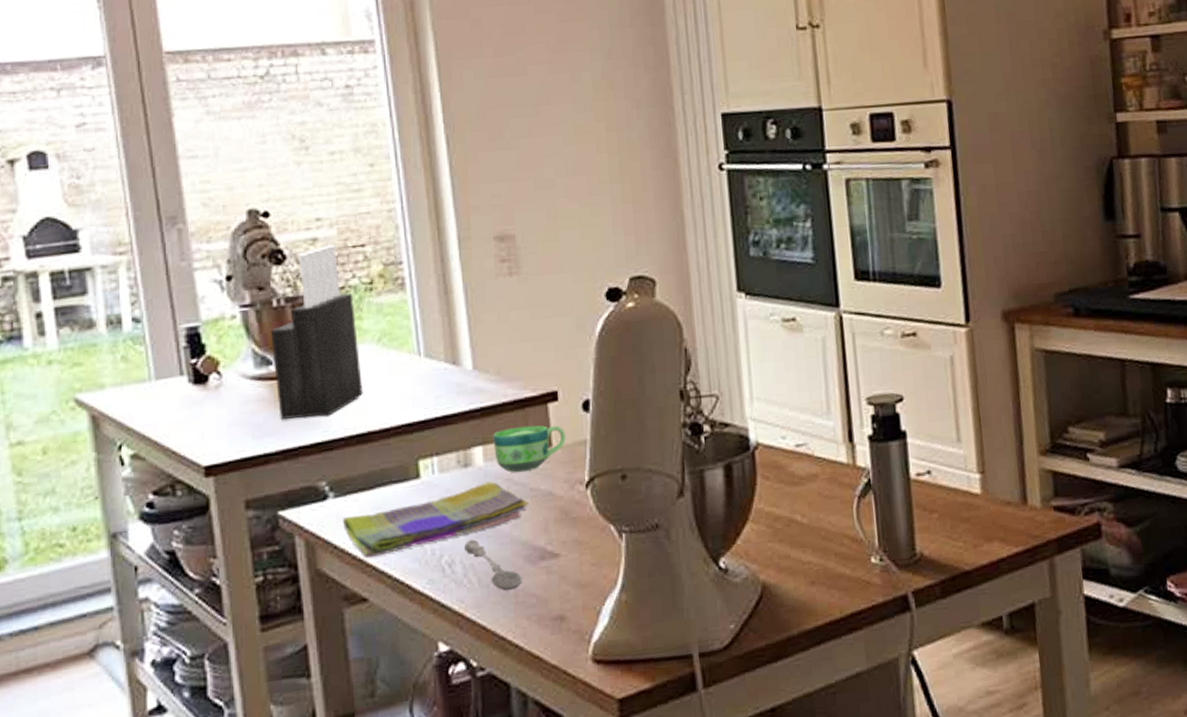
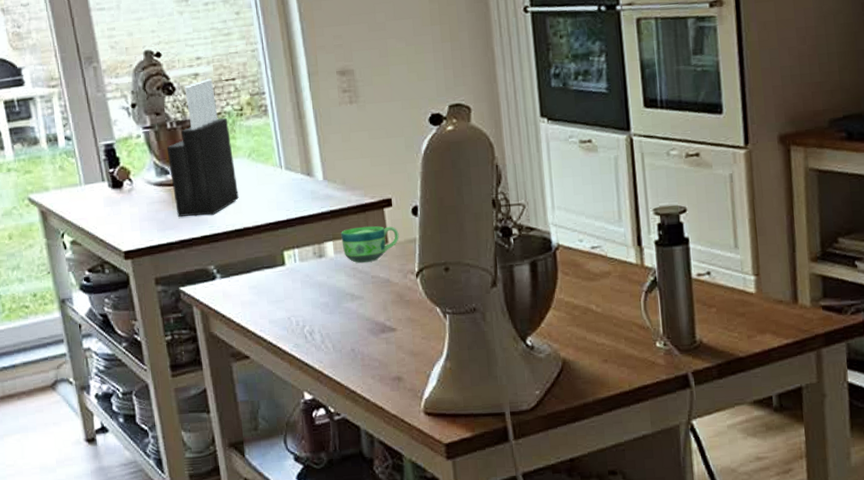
dish towel: present [343,481,529,558] -> none [228,270,371,325]
soupspoon: present [464,538,522,591] -> none [321,313,367,356]

